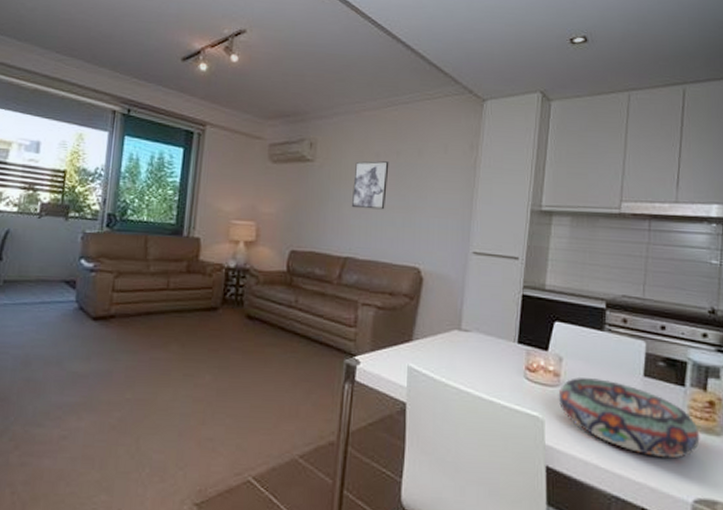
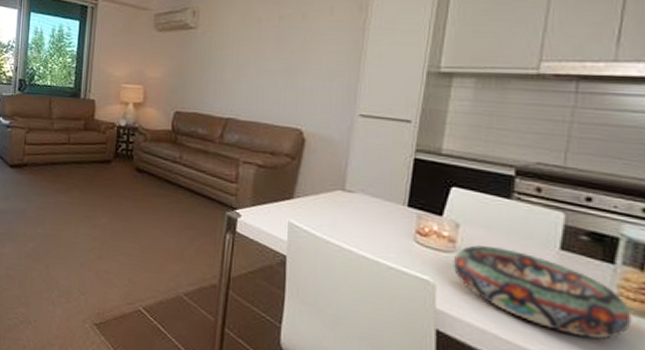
wall art: present [351,161,389,210] -> none [233,26,272,73]

